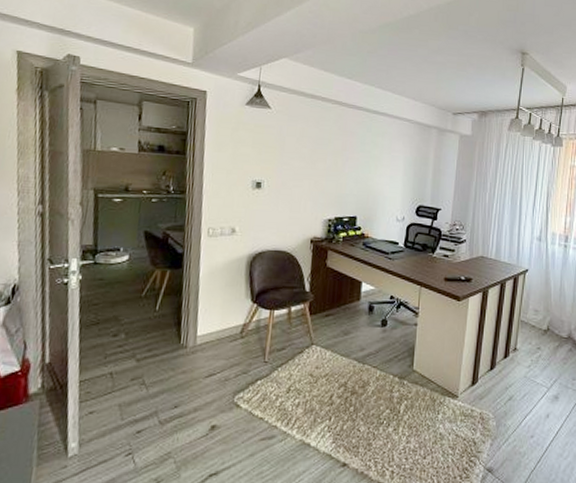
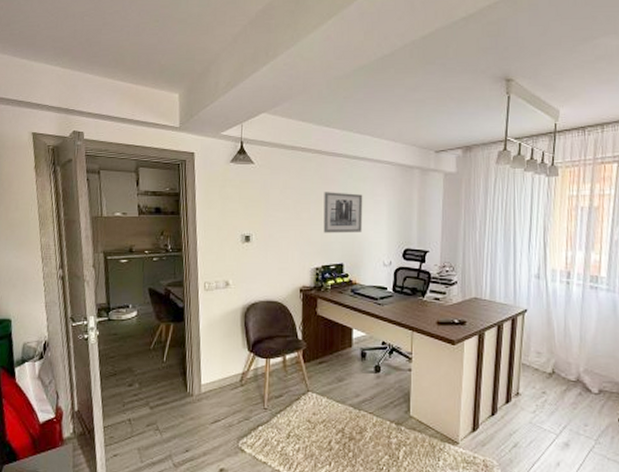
wall art: none [338,143,381,187] -> present [323,192,363,233]

